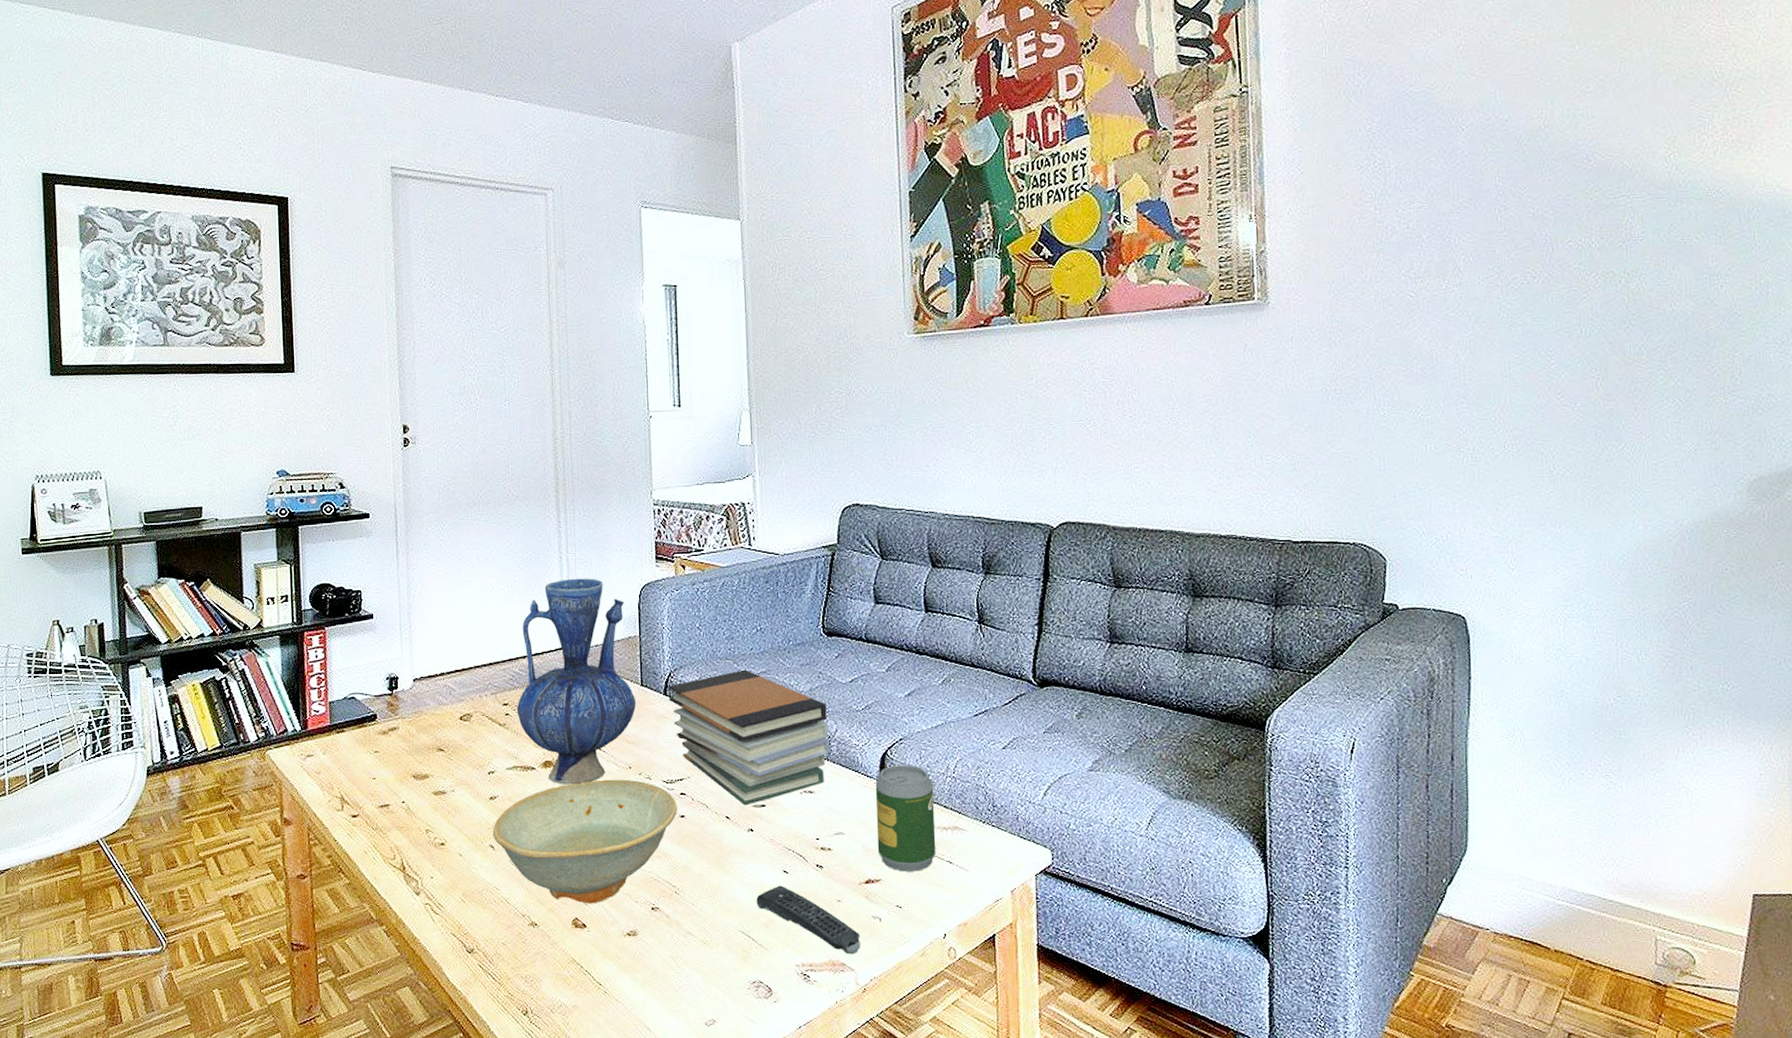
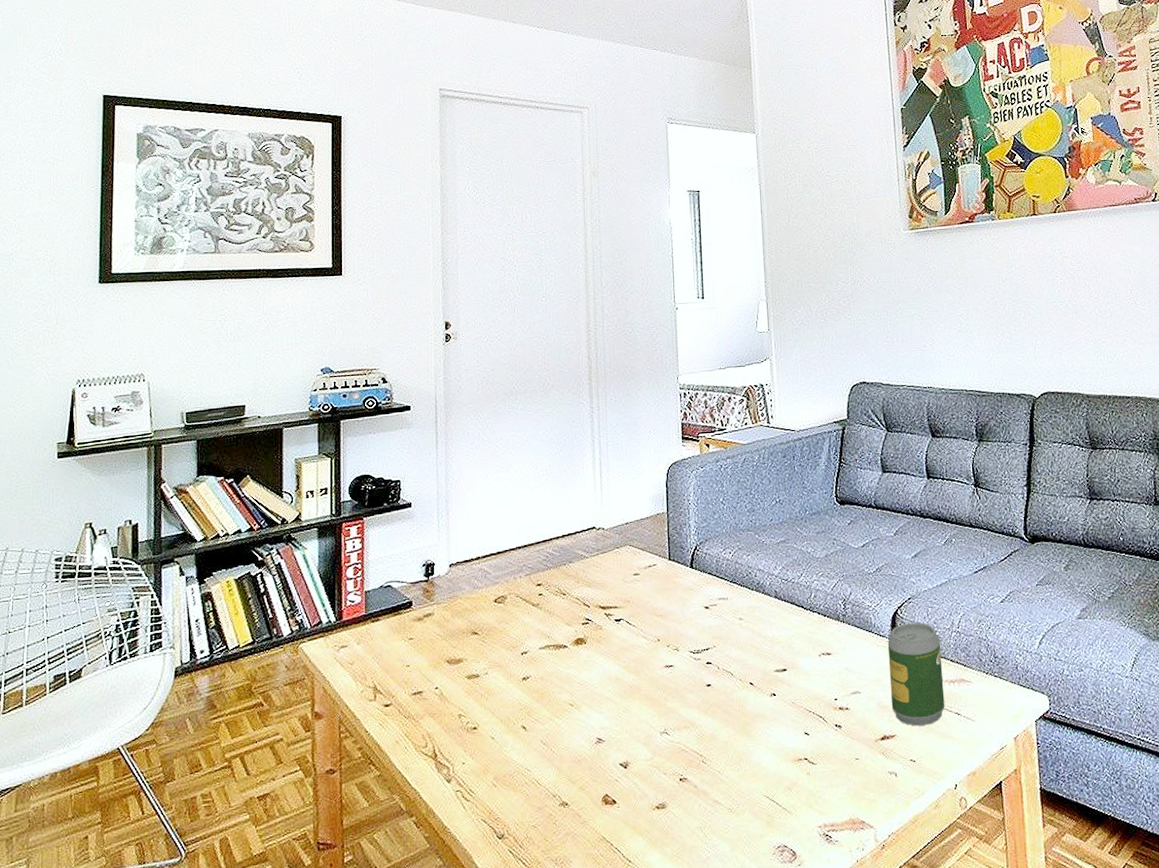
dish: present [492,779,677,904] -> none [524,652,704,780]
vase: present [516,578,637,785] -> none [549,459,665,661]
book stack: present [668,669,829,806] -> none [694,539,845,671]
remote control: present [756,885,861,955] -> none [779,747,879,812]

